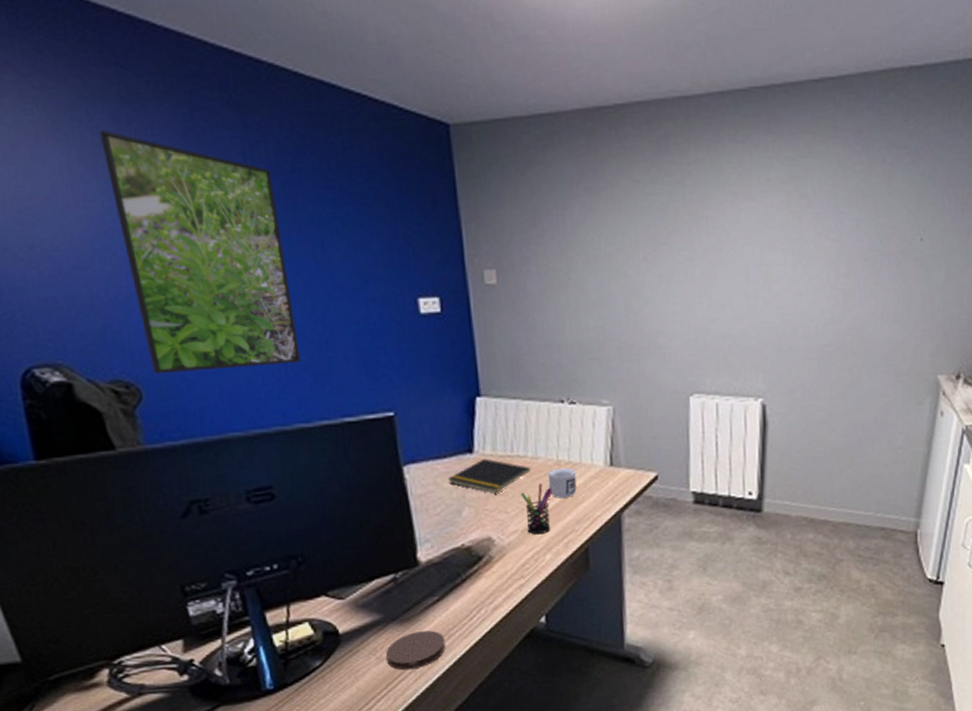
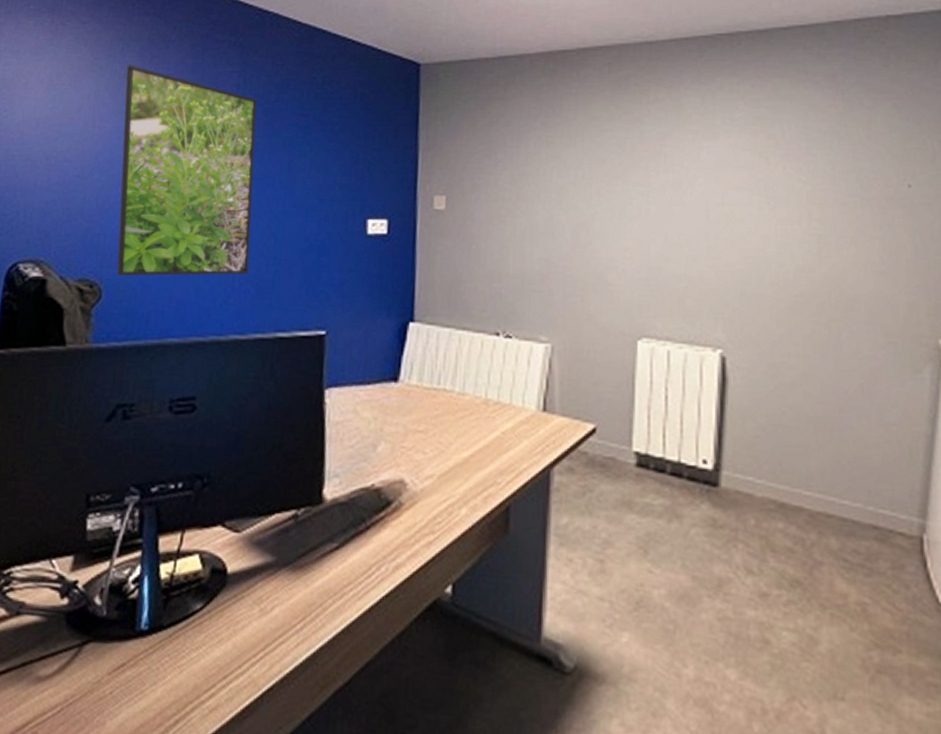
coaster: present [386,630,446,671] -> none [270,583,337,631]
notepad: present [447,458,531,493] -> none [368,389,456,429]
pen holder: present [520,483,553,535] -> none [441,423,477,483]
mug: present [548,467,577,498] -> none [473,407,504,443]

